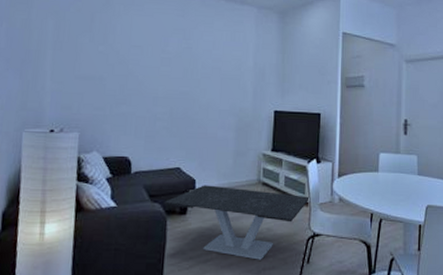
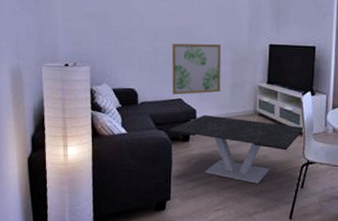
wall art: none [170,108,225,164] -> present [171,43,222,95]

